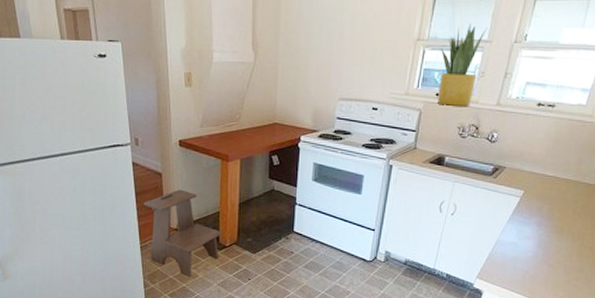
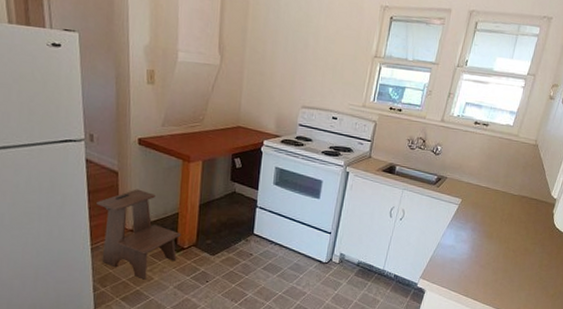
planter: present [437,24,488,106] -> none [391,46,436,121]

